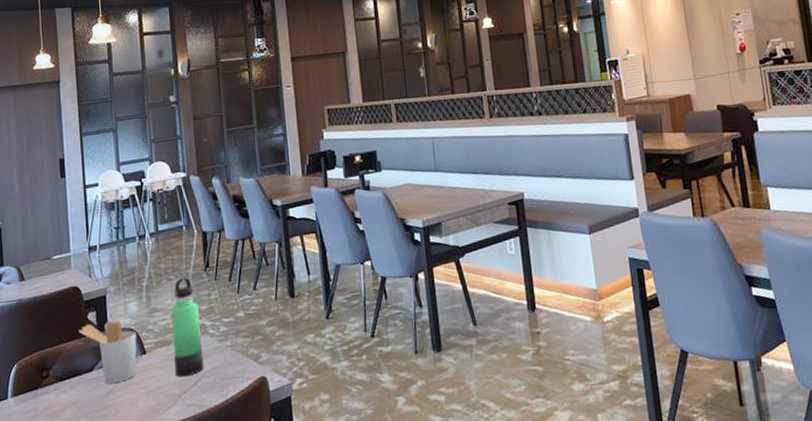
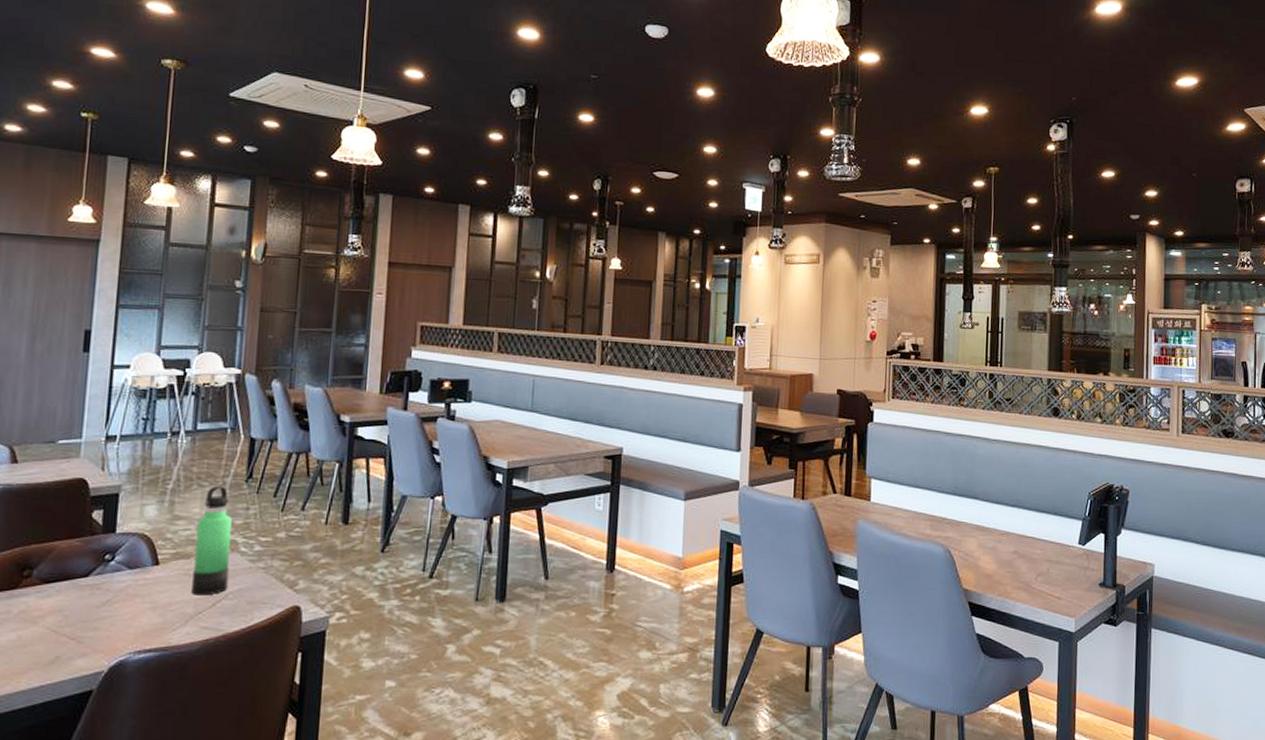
utensil holder: present [79,320,137,384] -> none [78,523,151,593]

